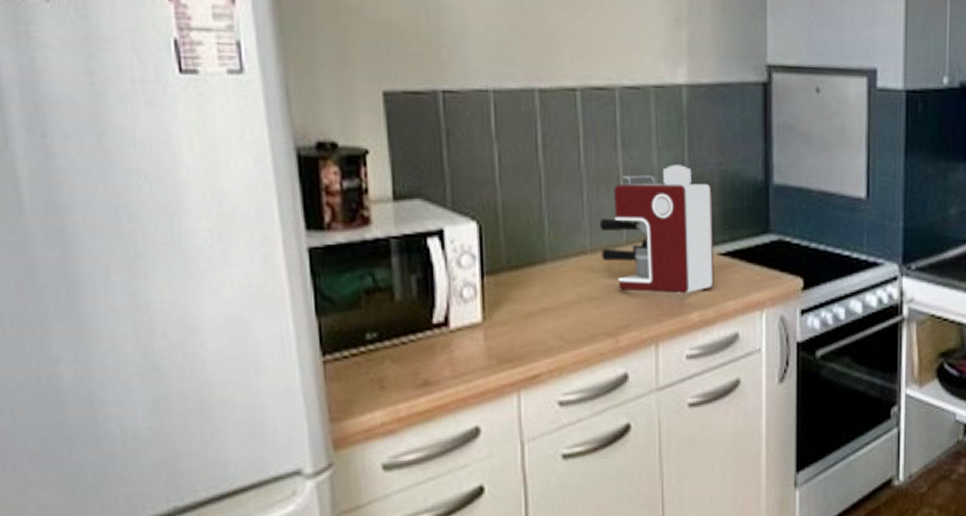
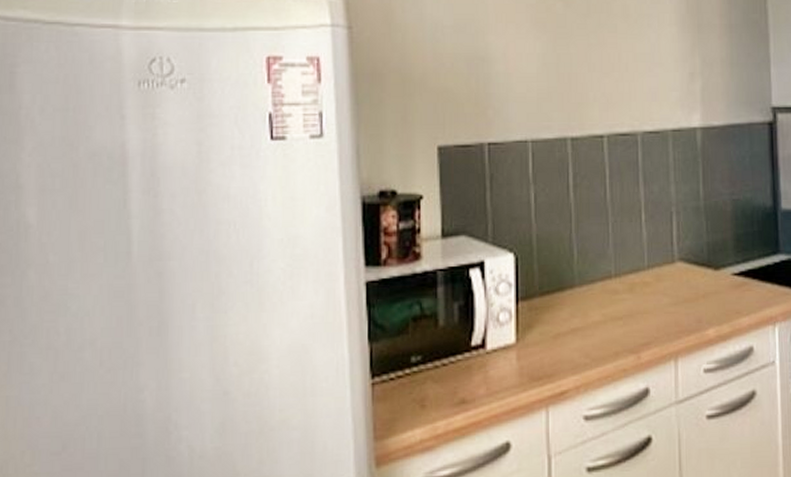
coffee maker: present [599,164,714,294] -> none [623,196,729,312]

